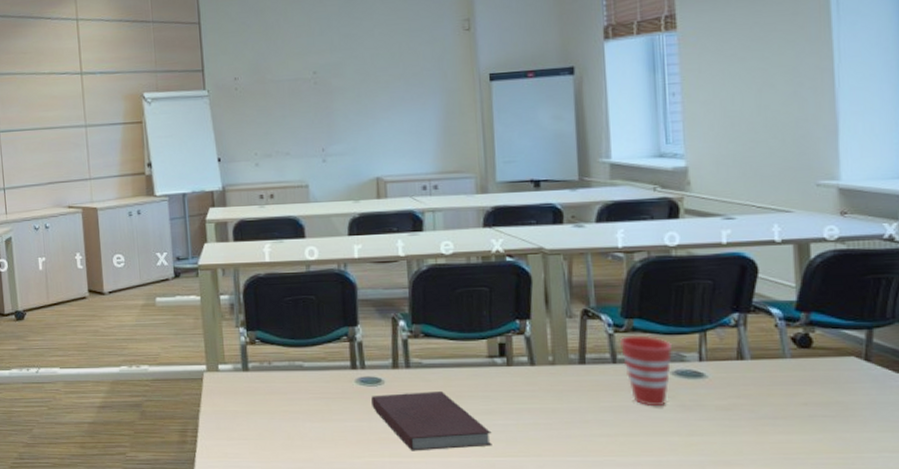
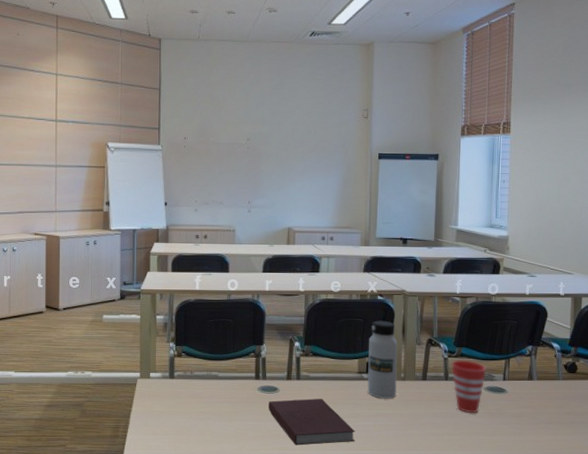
water bottle: none [499,288,544,390] -> present [367,320,398,399]

